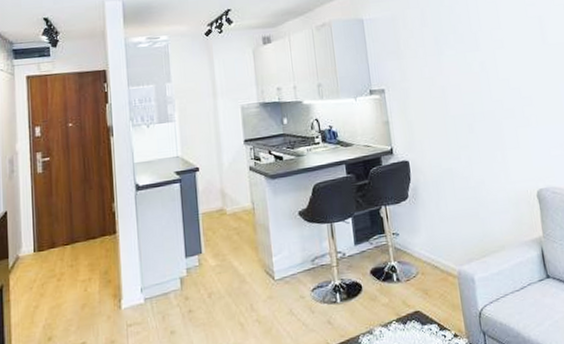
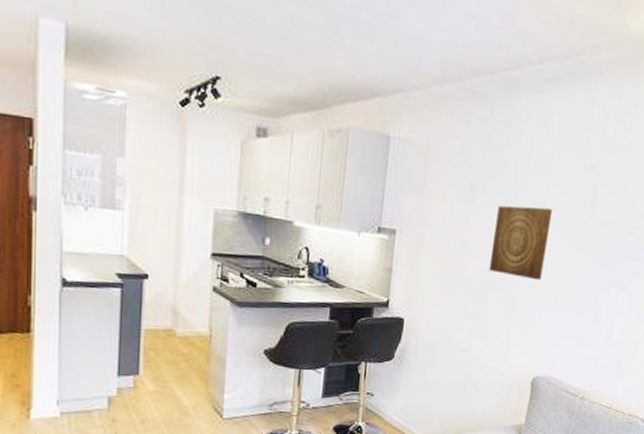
wall art: none [463,43,518,106] -> present [488,205,553,281]

